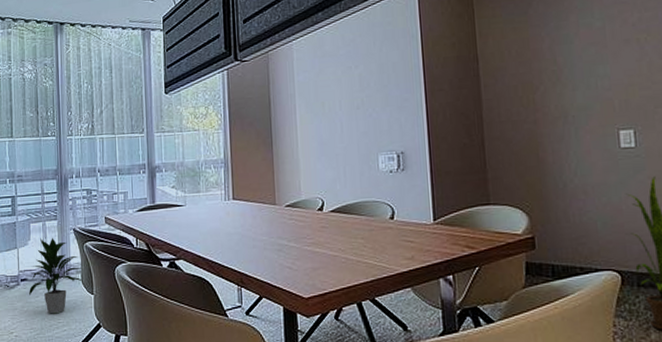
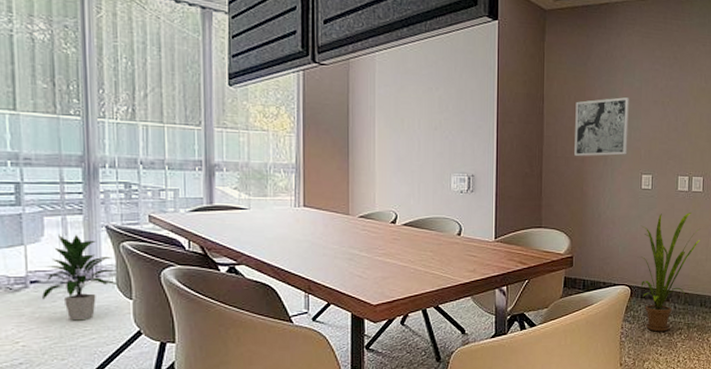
wall art: none [518,41,595,119] -> present [574,97,629,157]

